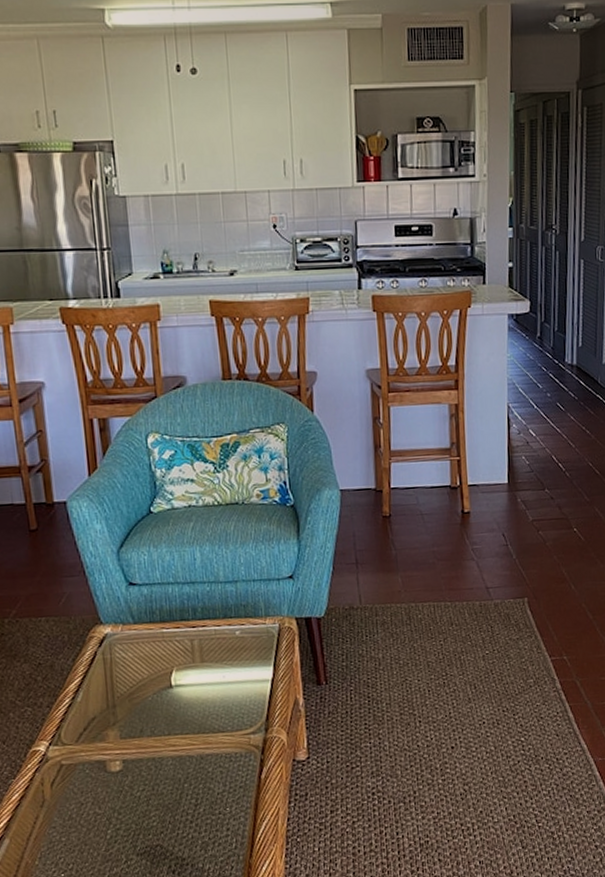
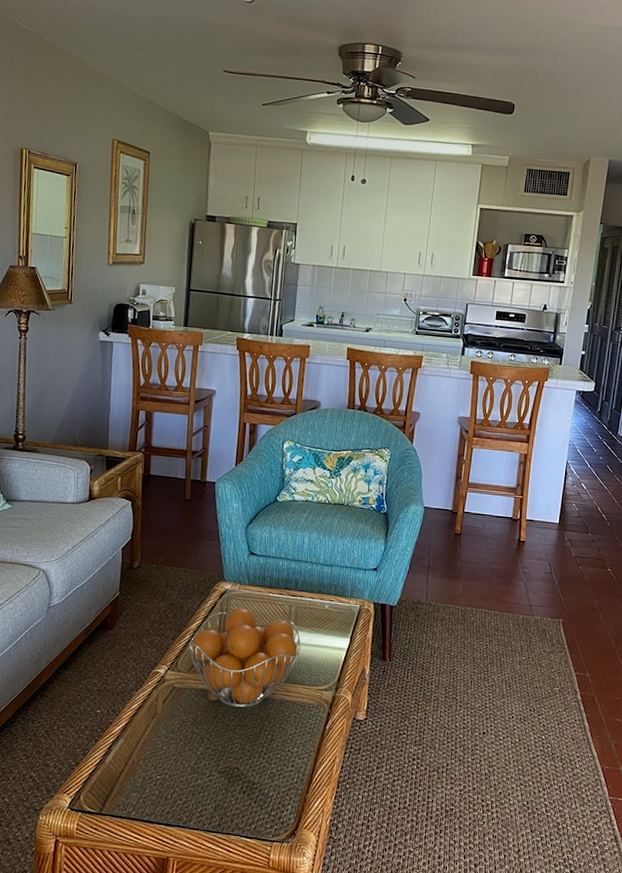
fruit basket: none [69,653,214,775] -> present [188,608,301,708]

